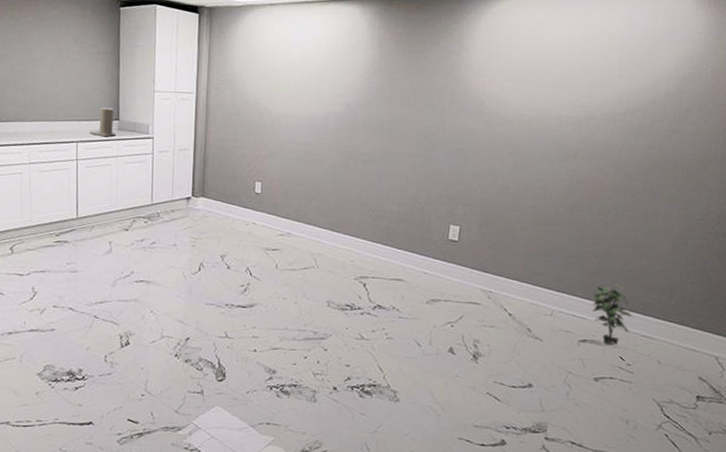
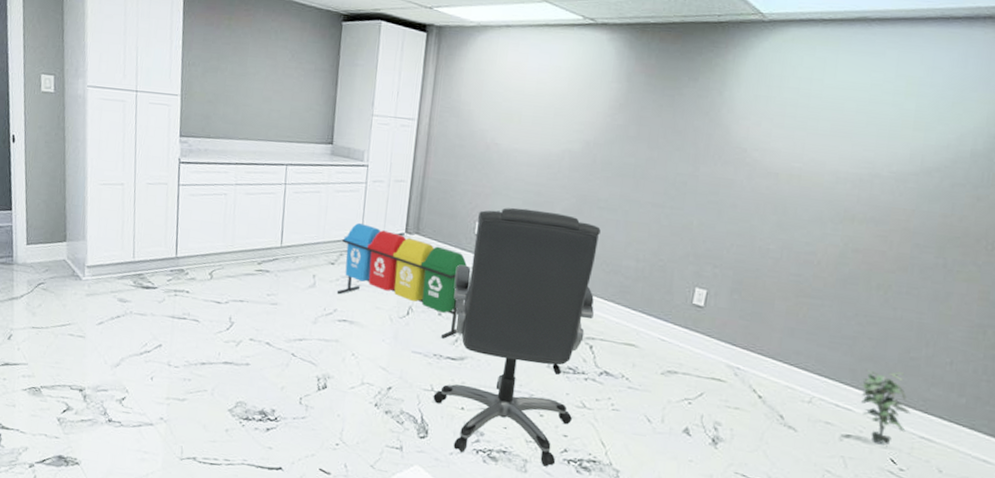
paper towel: present [89,107,117,137] -> none [300,129,330,162]
recycling bin: none [132,190,251,289] -> present [336,222,468,339]
chair: none [228,166,366,395] -> present [433,207,601,467]

